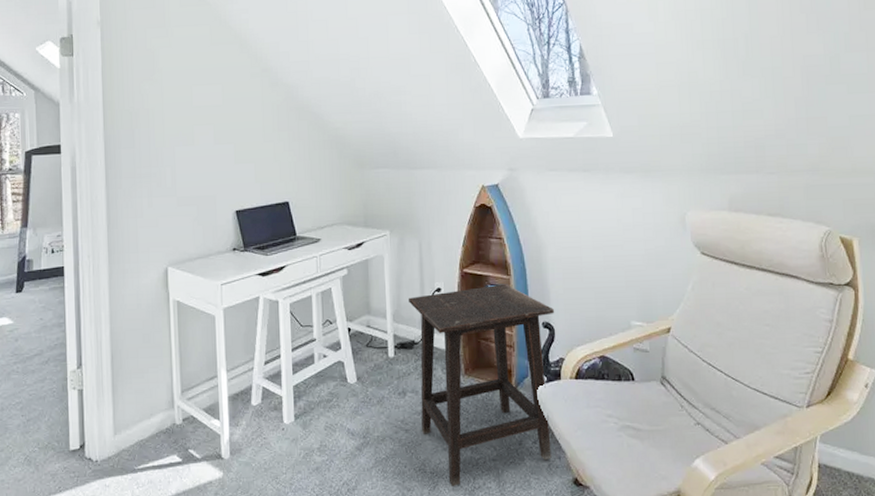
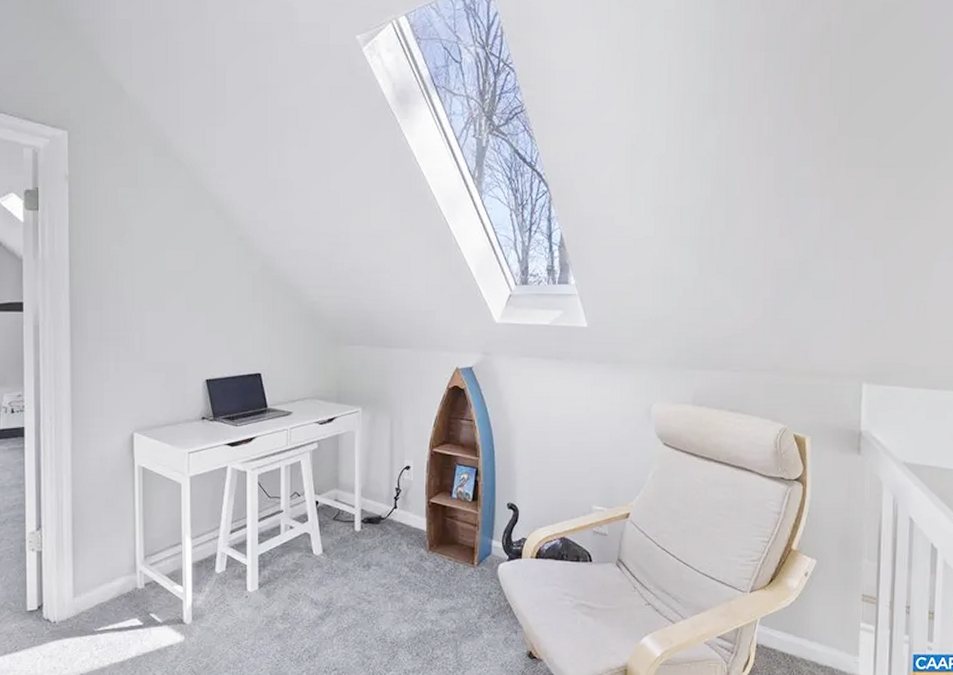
side table: present [409,284,555,486] -> none [378,464,520,656]

